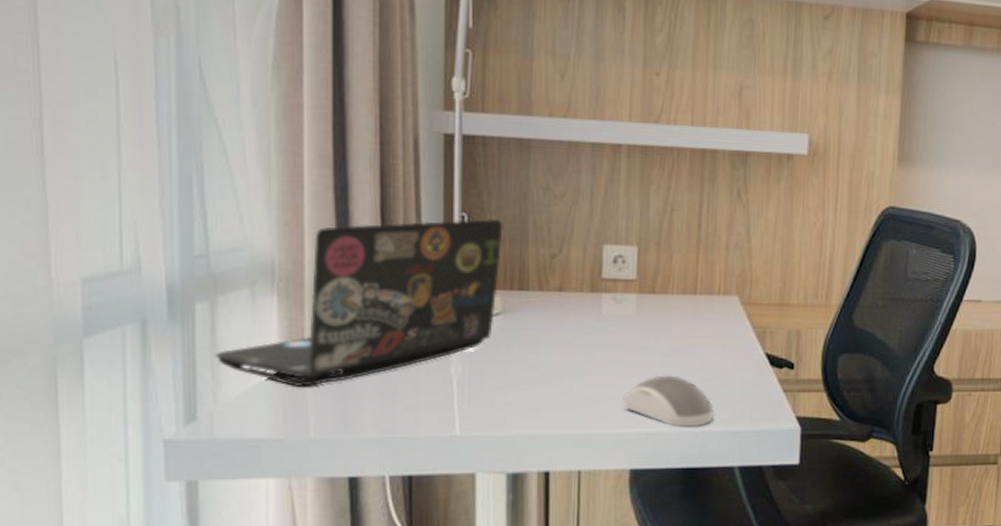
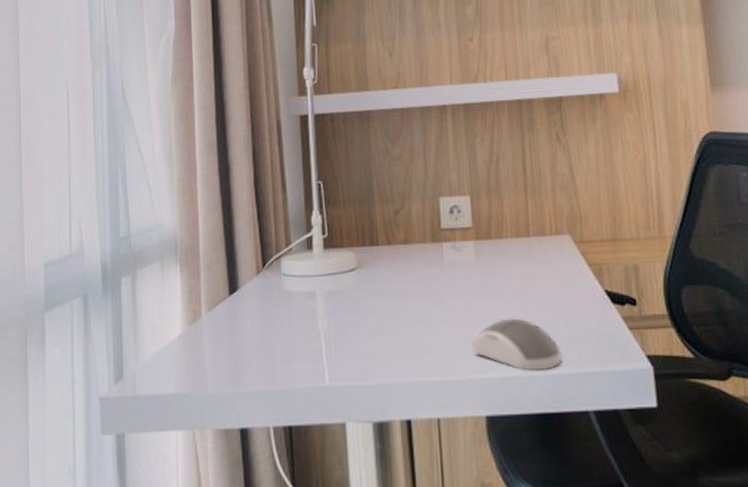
laptop: present [215,218,503,388] -> none [136,183,353,347]

